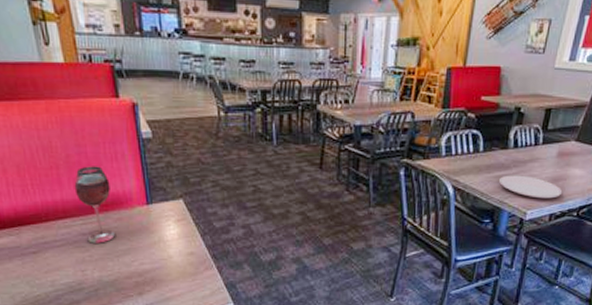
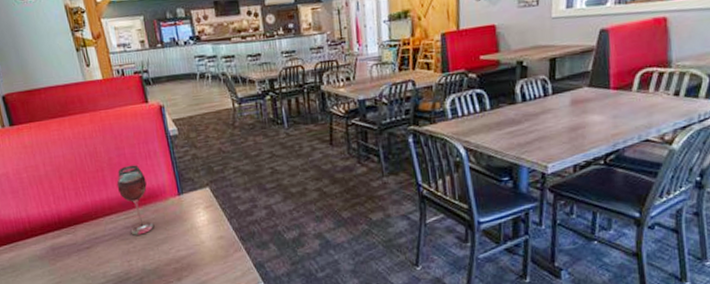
plate: present [499,175,563,199] -> none [512,128,584,151]

